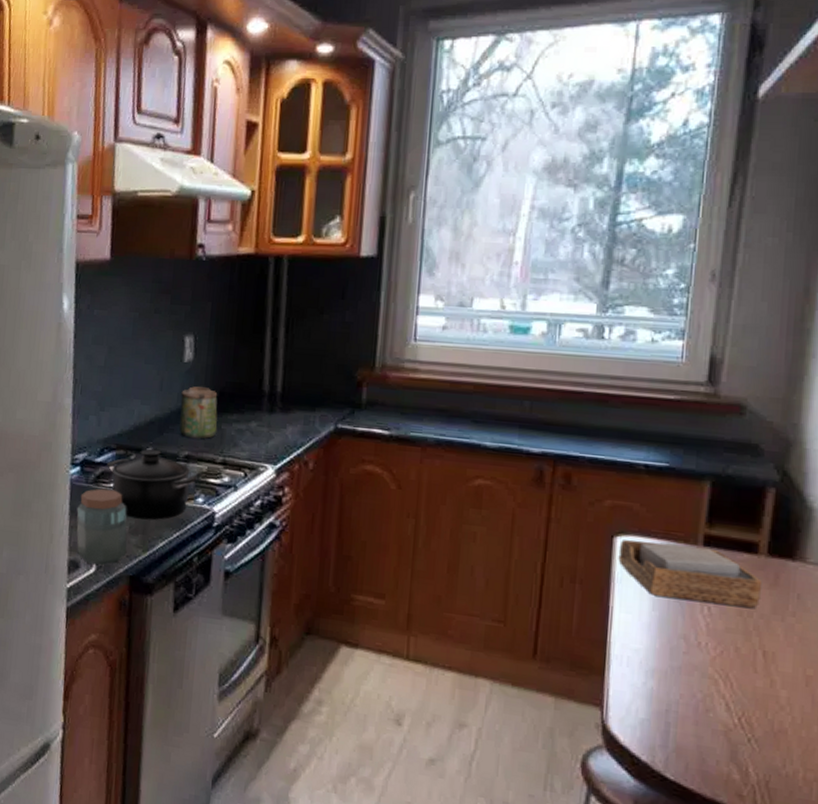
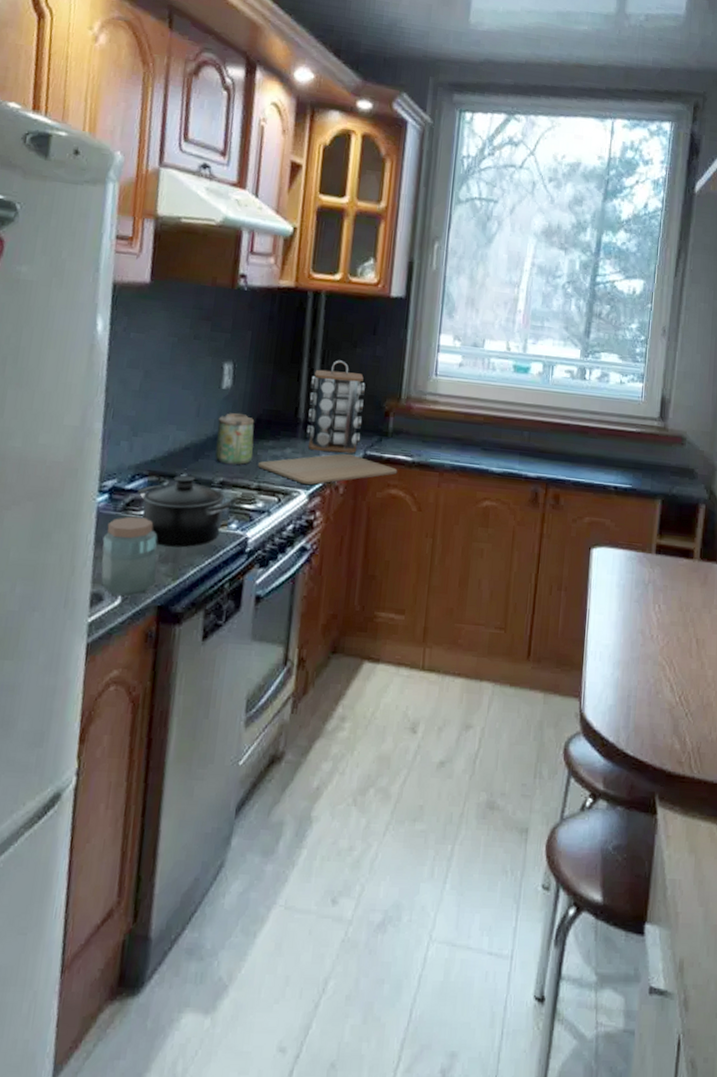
chopping board: none [222,427,373,460] -> present [257,454,398,485]
spice rack: none [271,328,334,427] -> present [306,360,365,454]
napkin holder: present [618,539,761,608] -> none [594,550,695,604]

